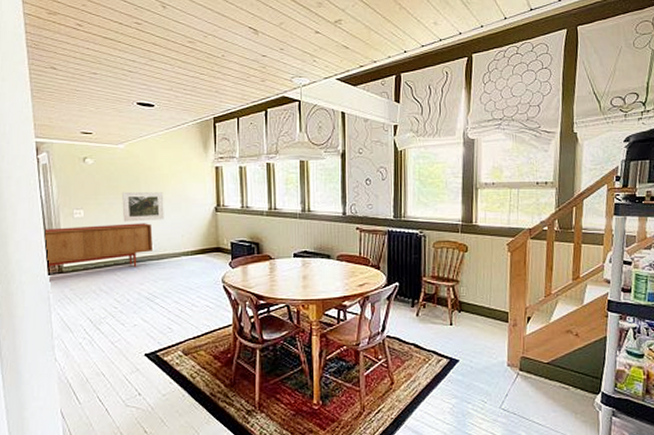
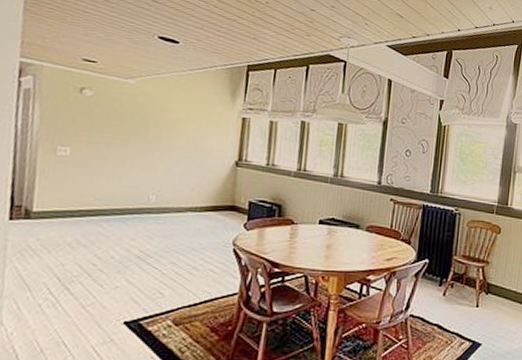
sideboard: present [45,223,153,268] -> none [11,164,156,220]
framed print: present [122,191,164,222] -> none [120,132,176,169]

